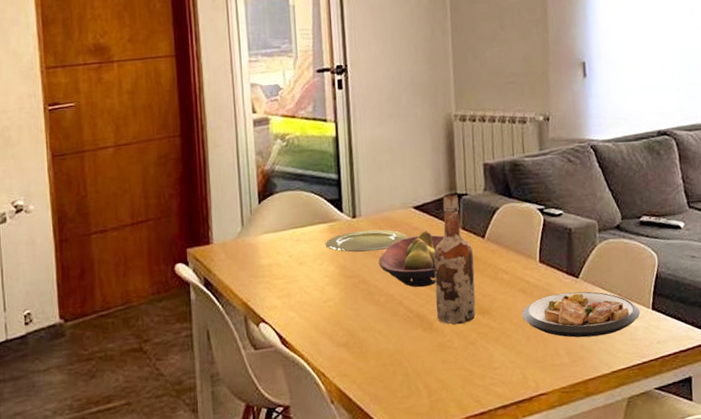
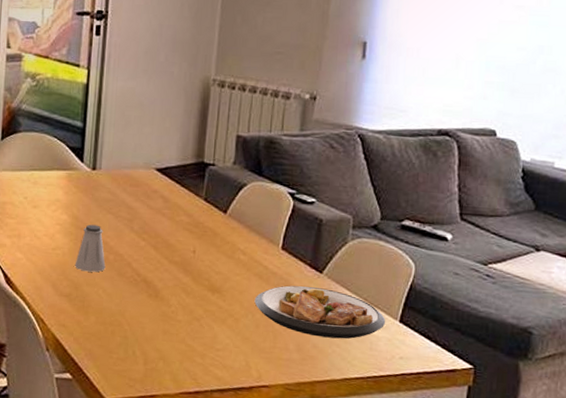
plate: present [326,229,408,253] -> none [62,183,146,208]
saltshaker: none [348,270,378,318] -> present [74,224,106,272]
fruit bowl: present [378,230,445,288] -> none [112,195,184,253]
wine bottle: present [433,193,476,325] -> none [165,161,213,297]

